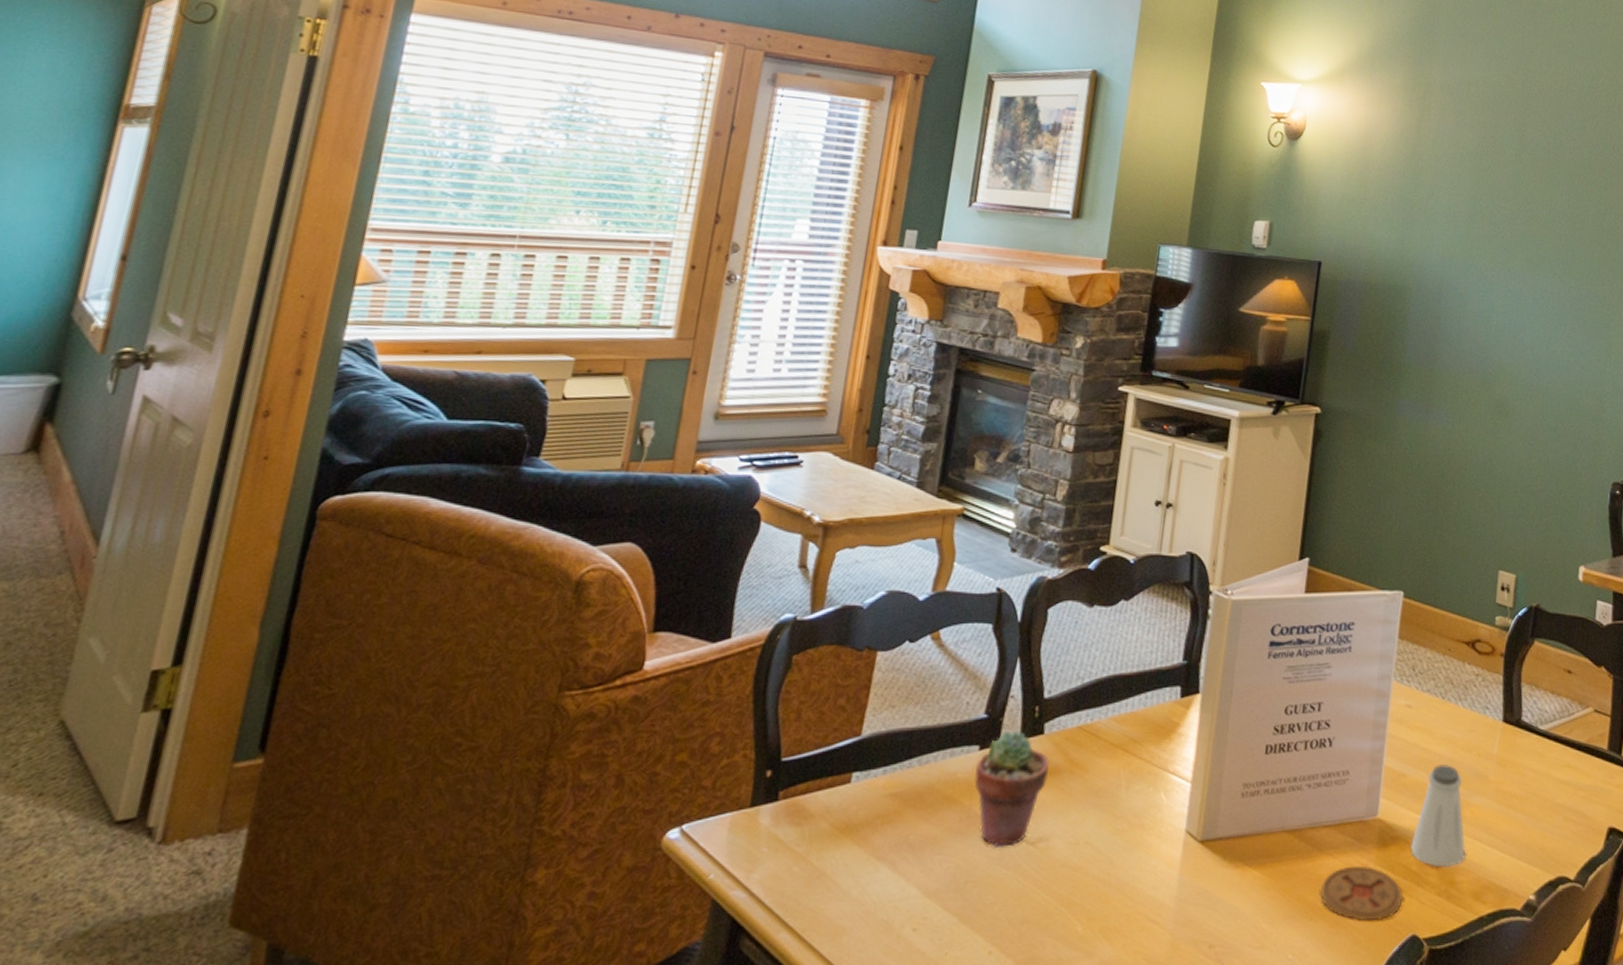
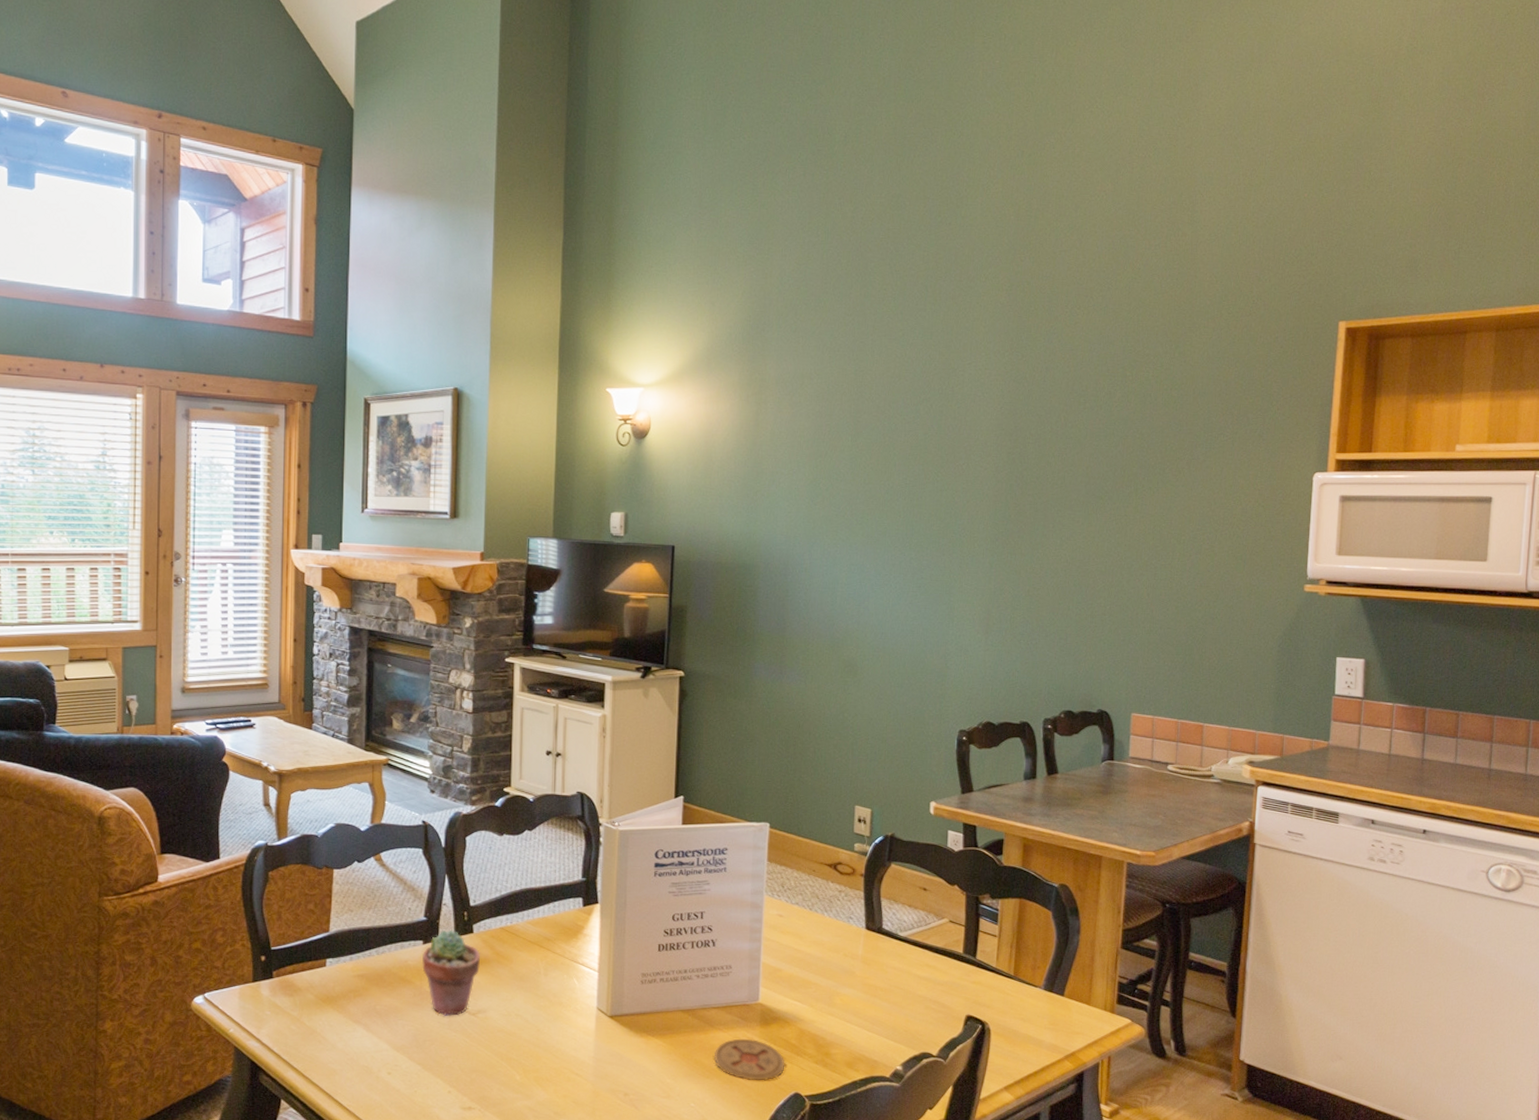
saltshaker: present [1410,763,1466,868] -> none [789,961,838,1042]

